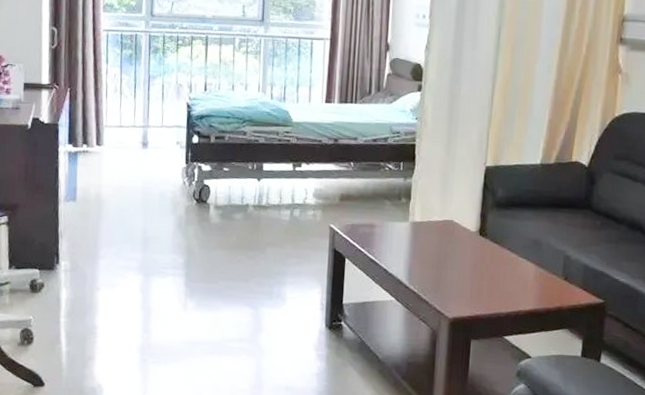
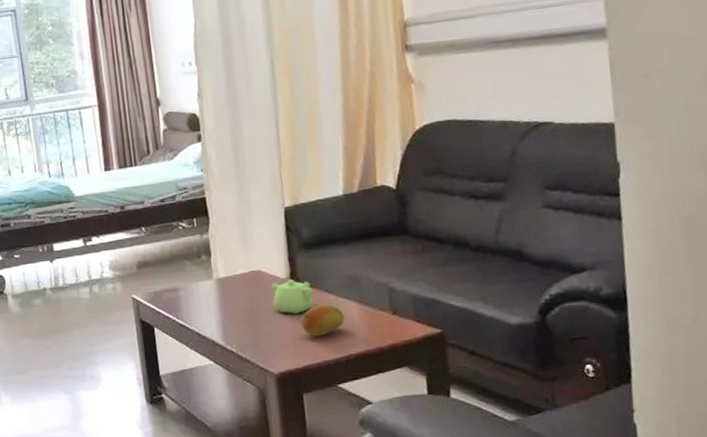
teapot: none [459,234,498,266] -> present [271,279,313,314]
fruit: none [481,261,521,290] -> present [301,304,345,337]

